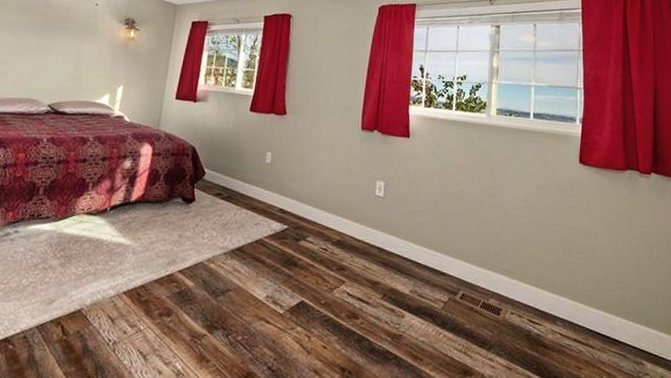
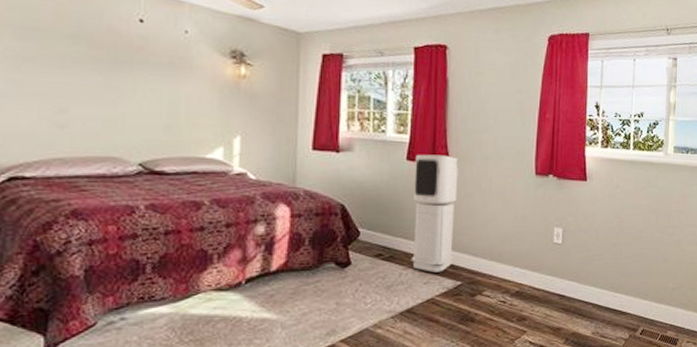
air purifier: none [245,106,294,215] -> present [411,154,459,273]

